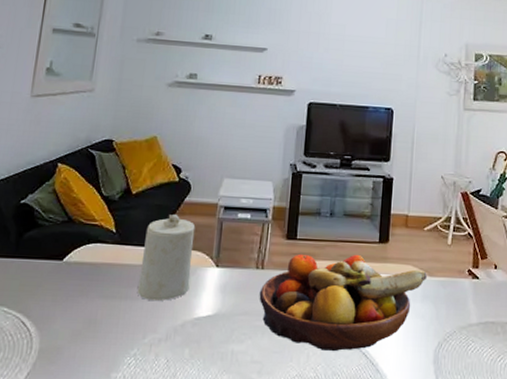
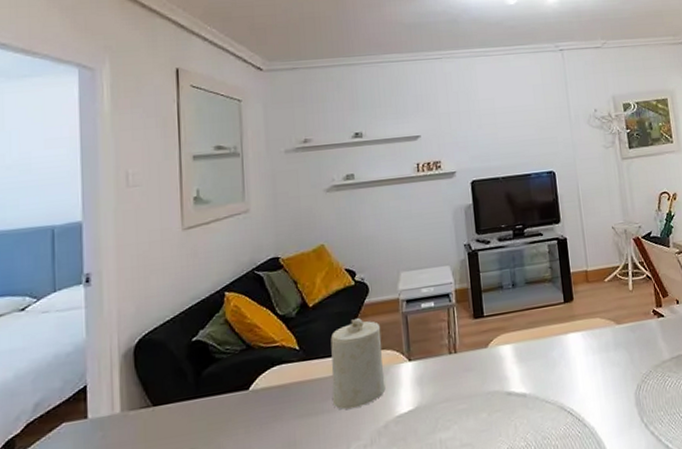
fruit bowl: present [259,253,427,352] -> none [456,318,616,419]

